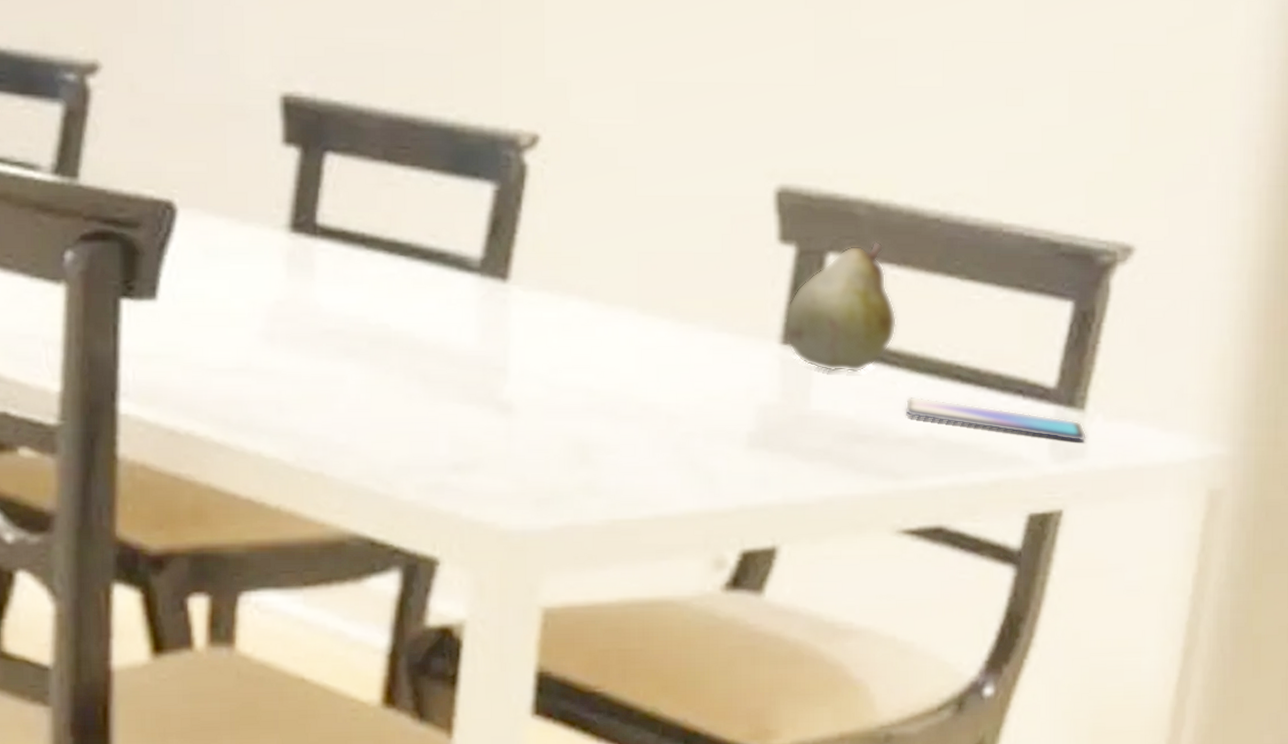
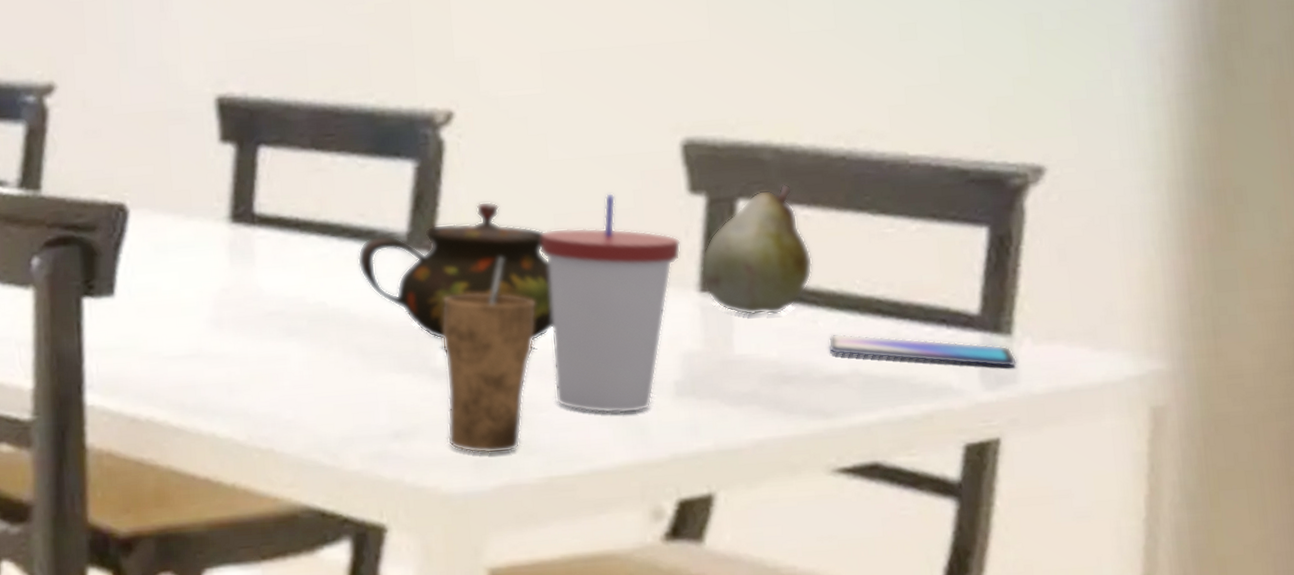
teapot: none [426,233,629,381] -> present [357,201,554,341]
cup: none [509,292,612,493] -> present [441,257,536,454]
cup: none [621,236,766,461] -> present [540,194,681,414]

